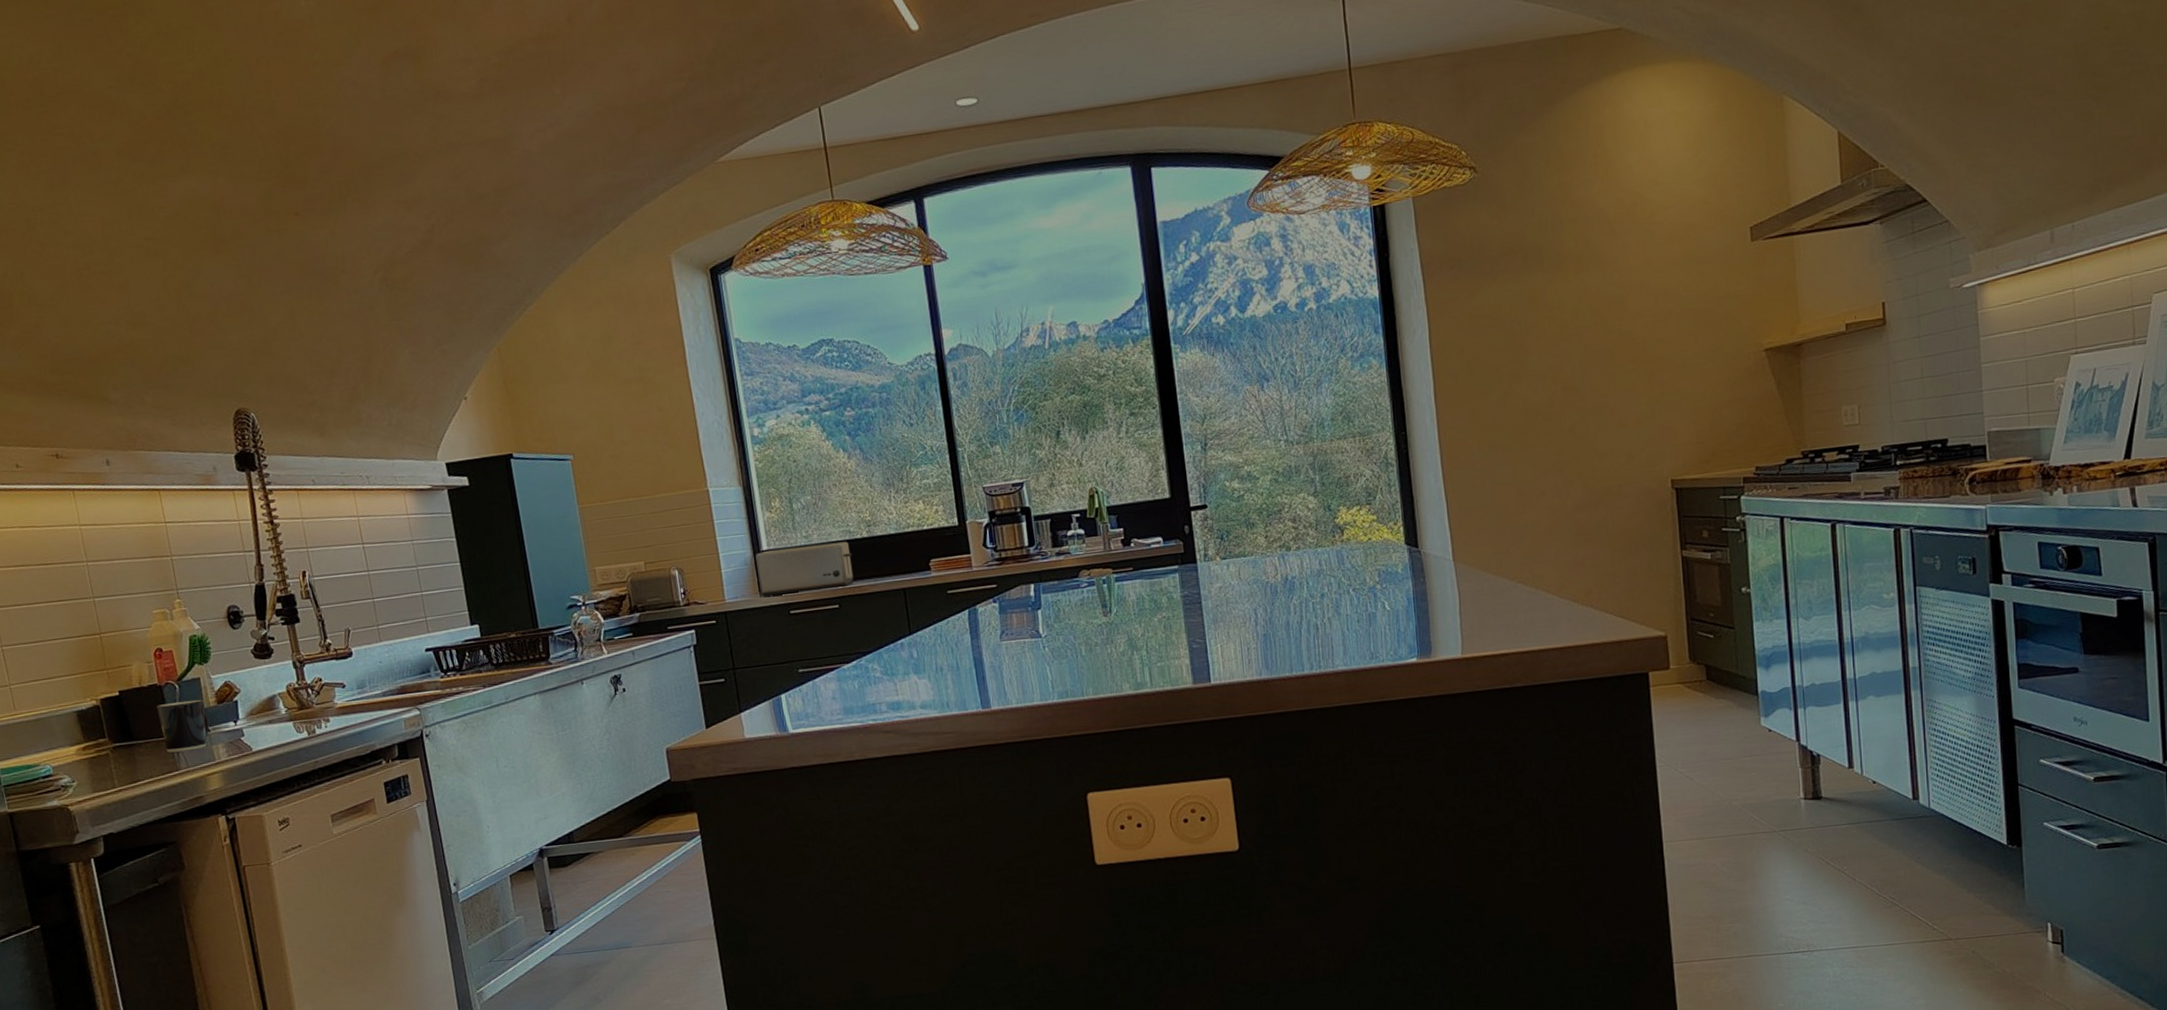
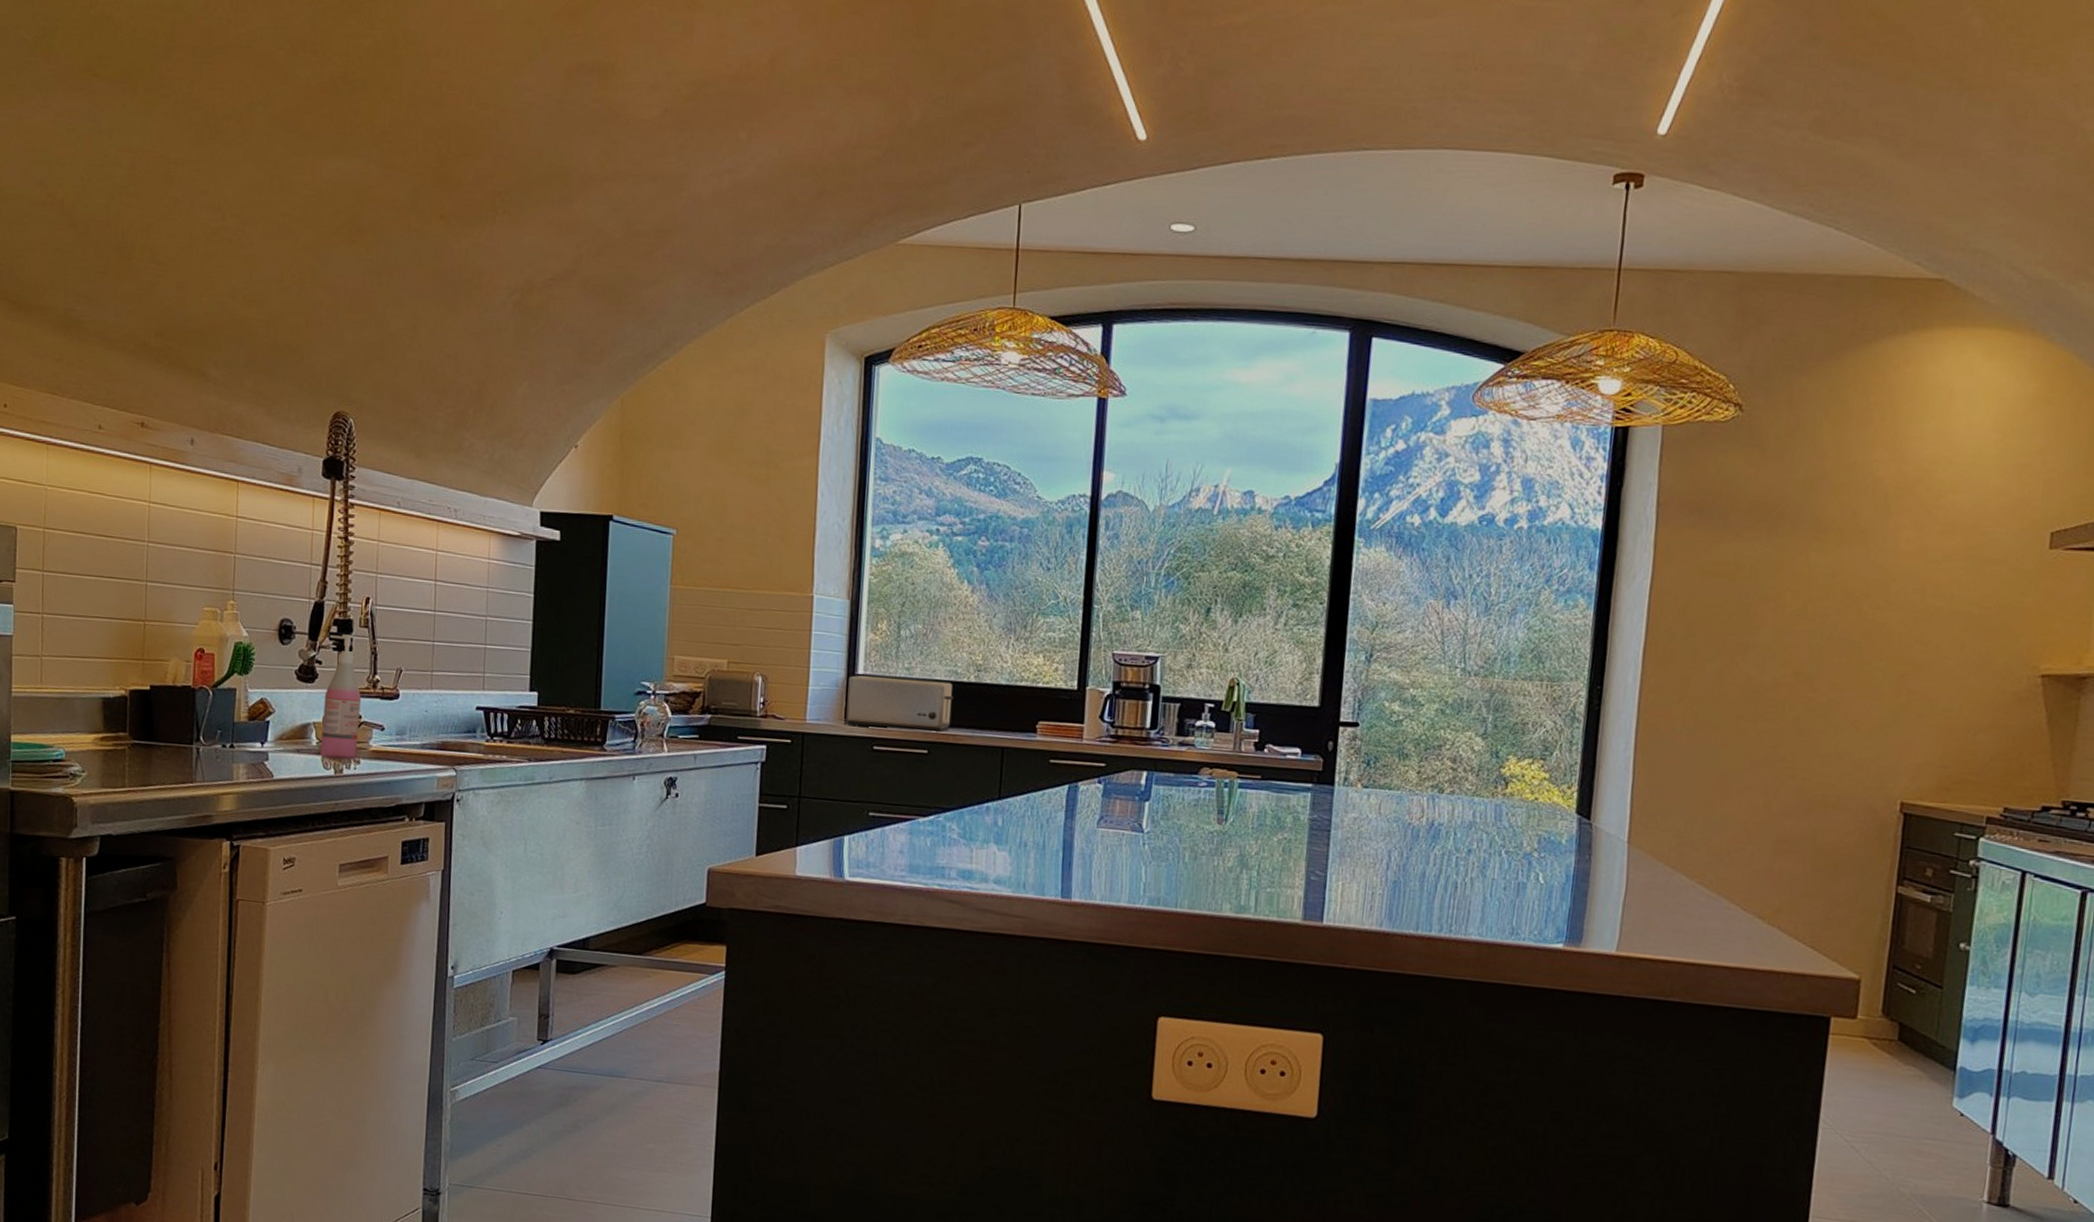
mug: present [156,699,210,753] -> none [184,708,236,766]
soap dispenser: none [275,608,325,724] -> present [320,634,361,760]

